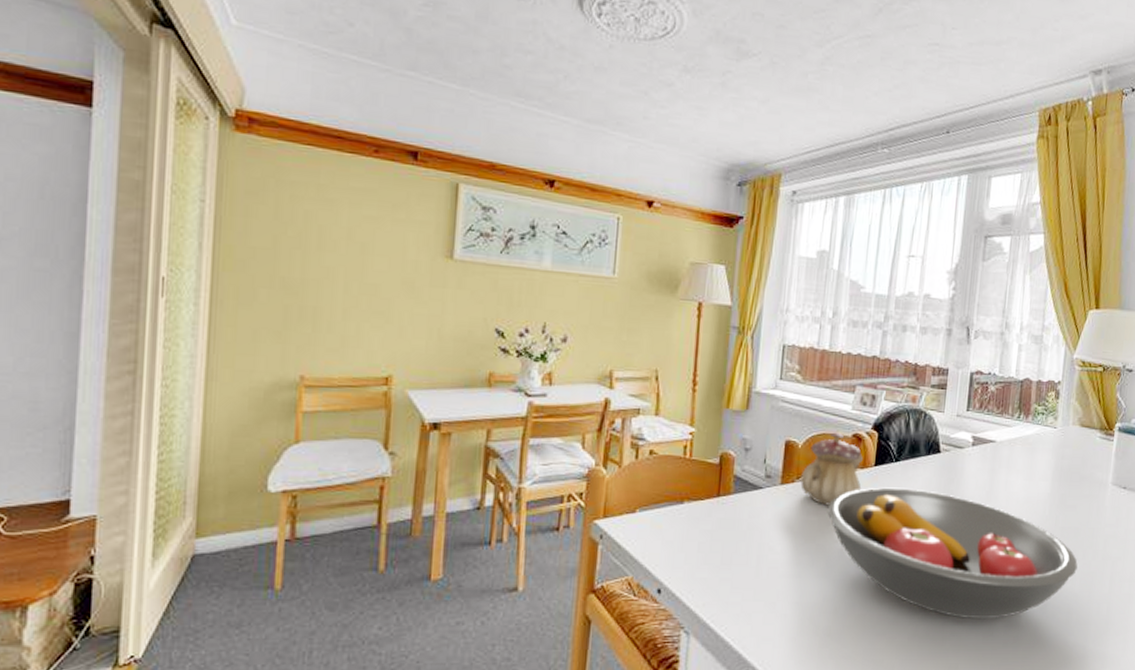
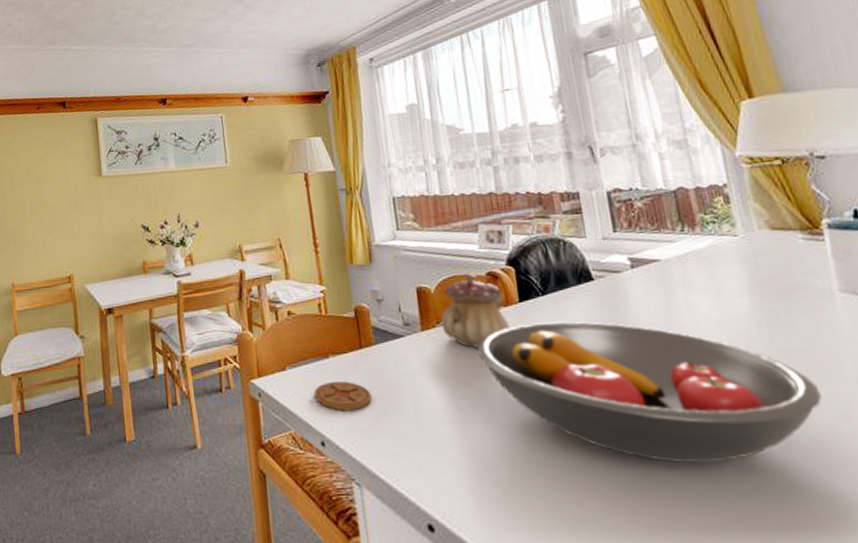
coaster: none [659,529,719,559] -> present [313,381,372,411]

